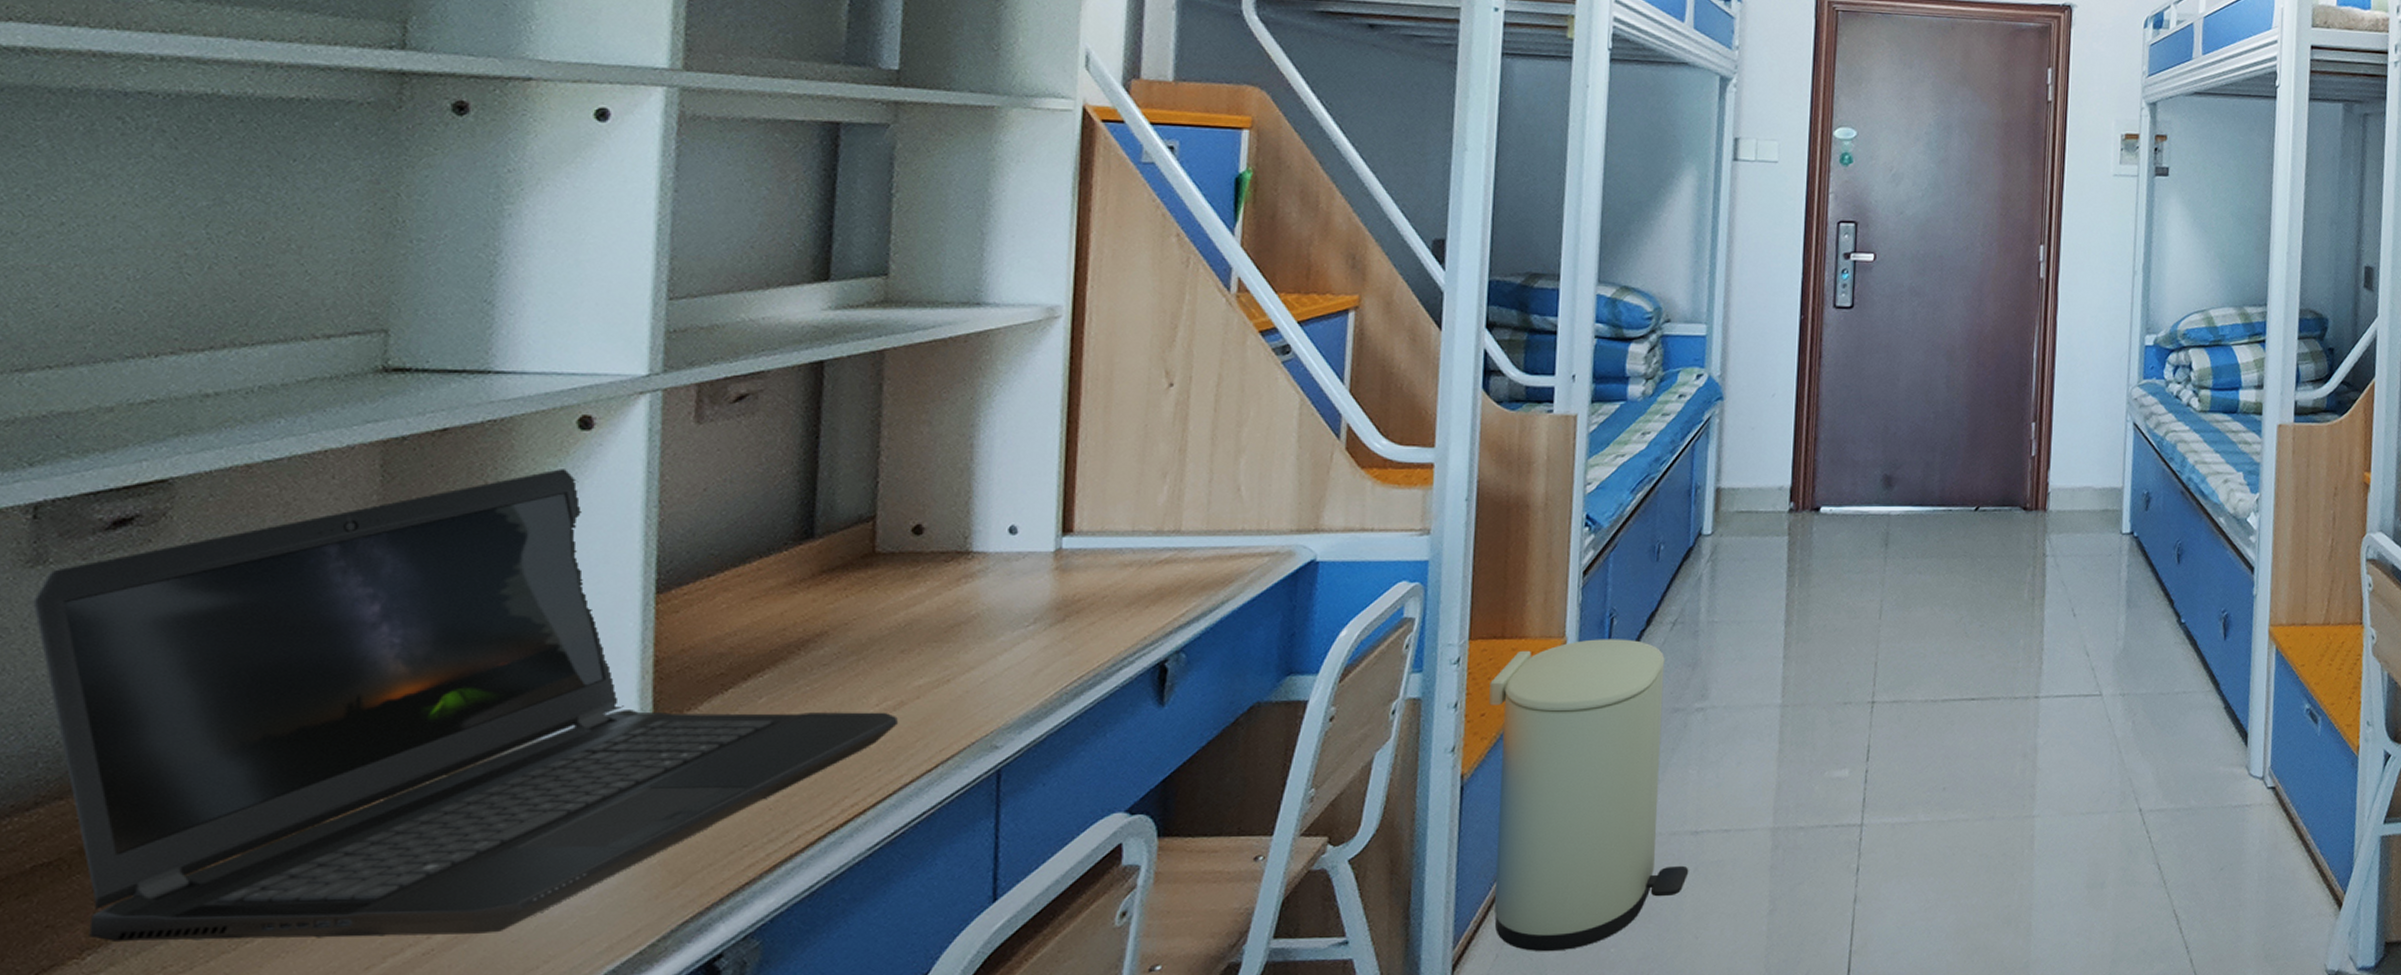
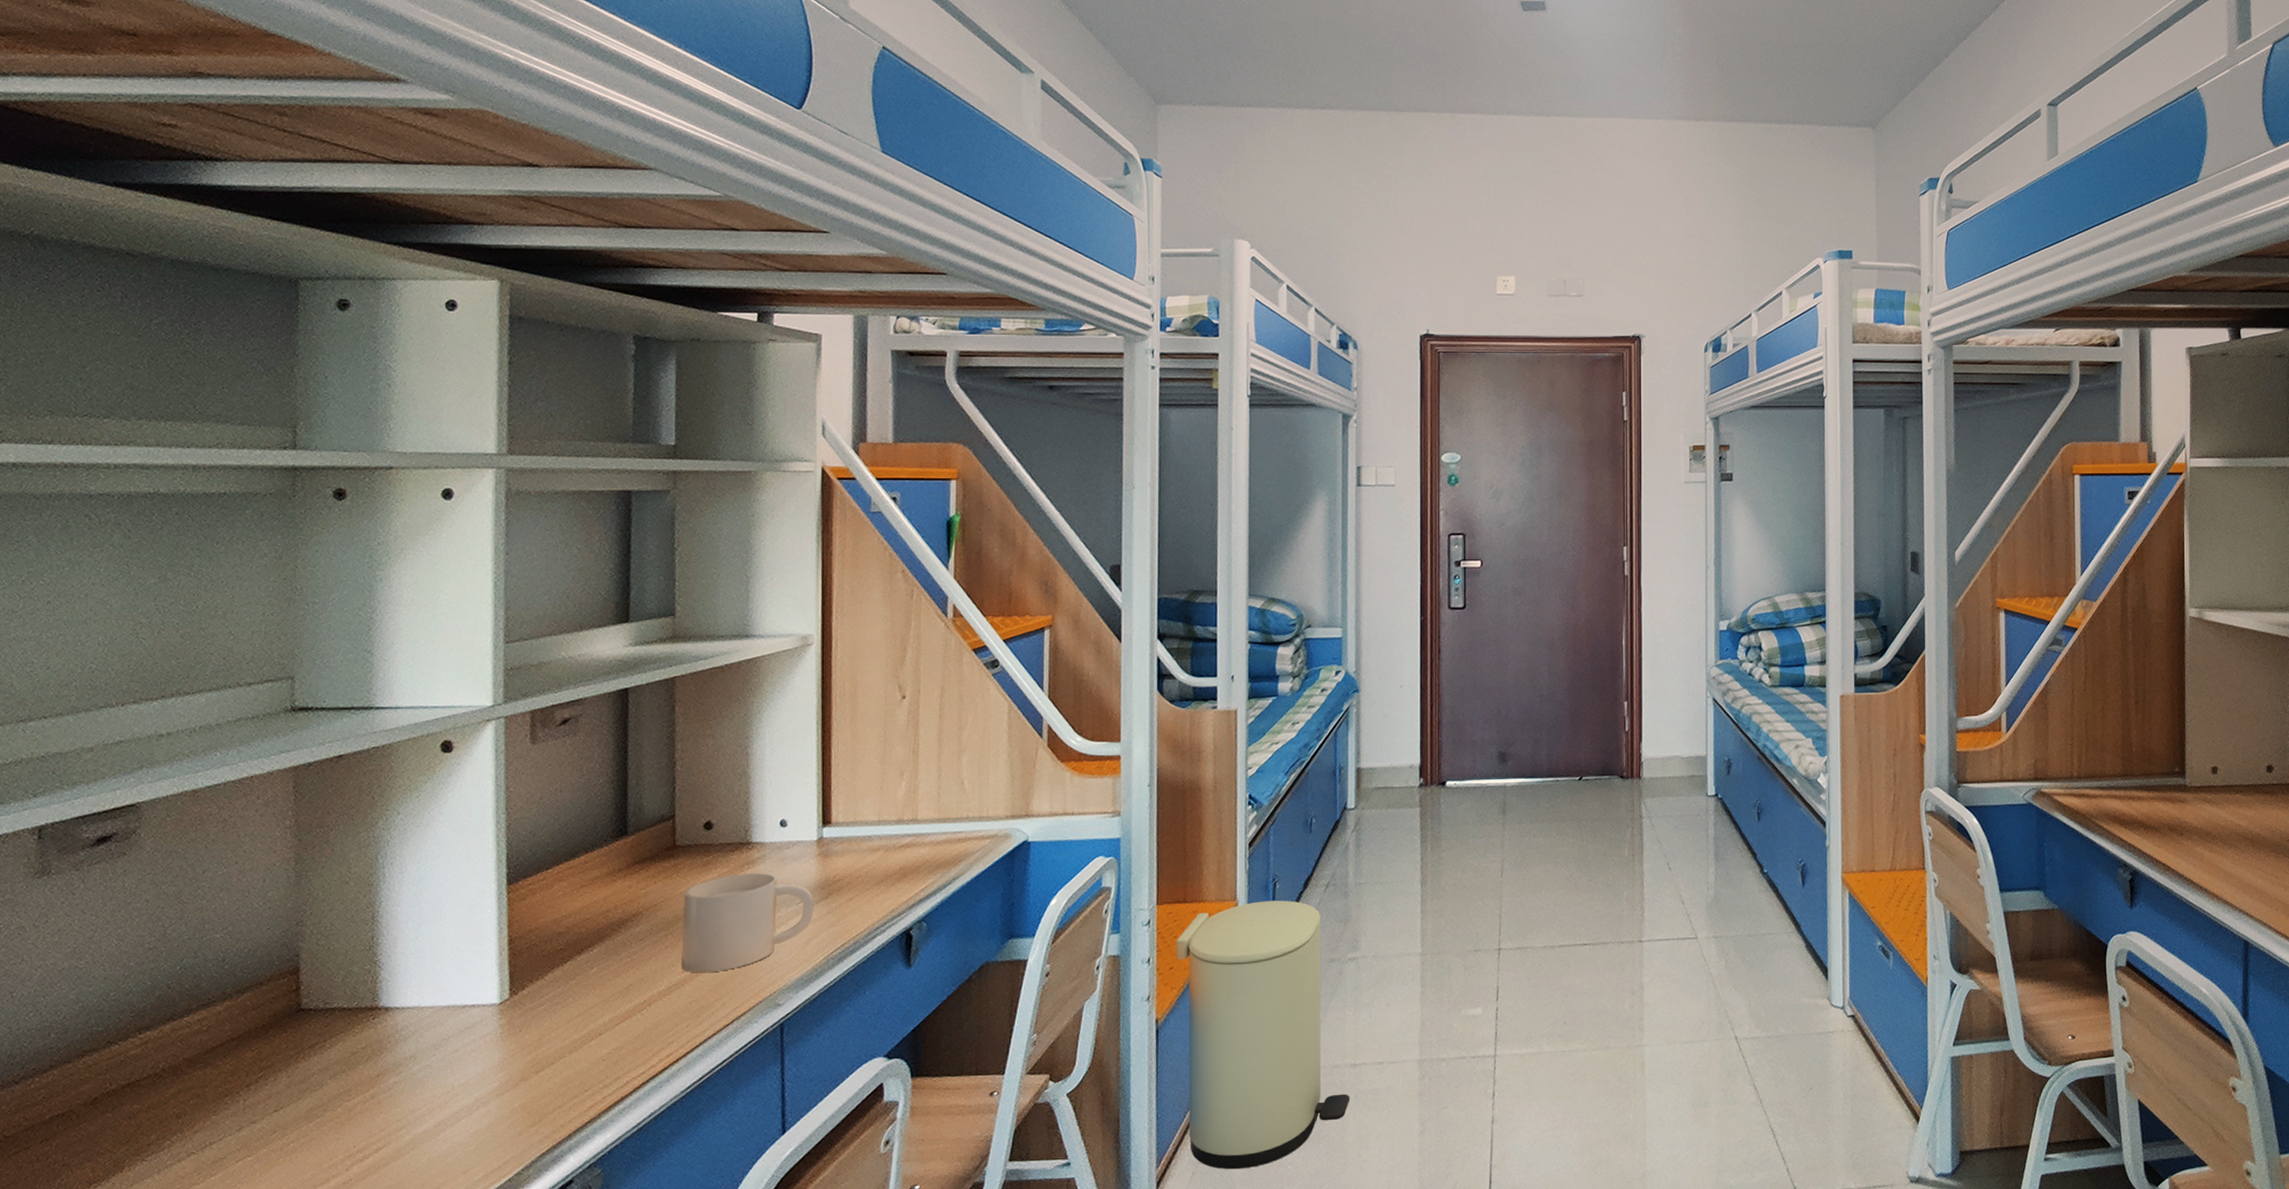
laptop computer: present [33,469,899,943] -> none [41,785,701,1177]
mug: none [875,589,1048,707] -> present [681,873,815,973]

